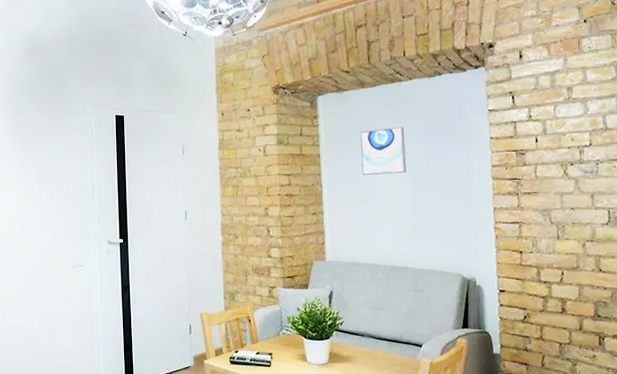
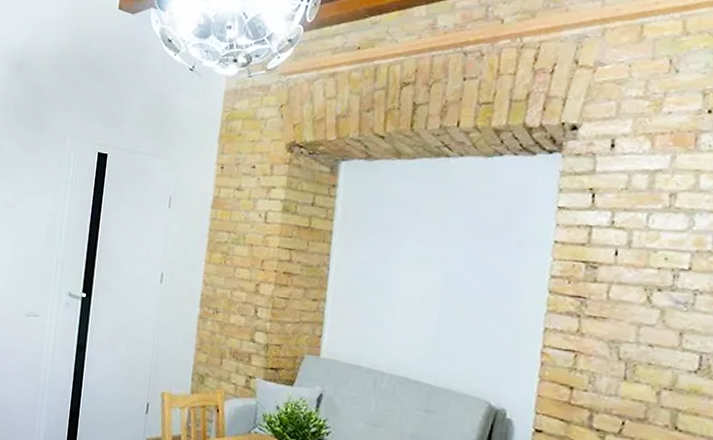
wall art: present [359,126,406,176] -> none [382,210,444,269]

